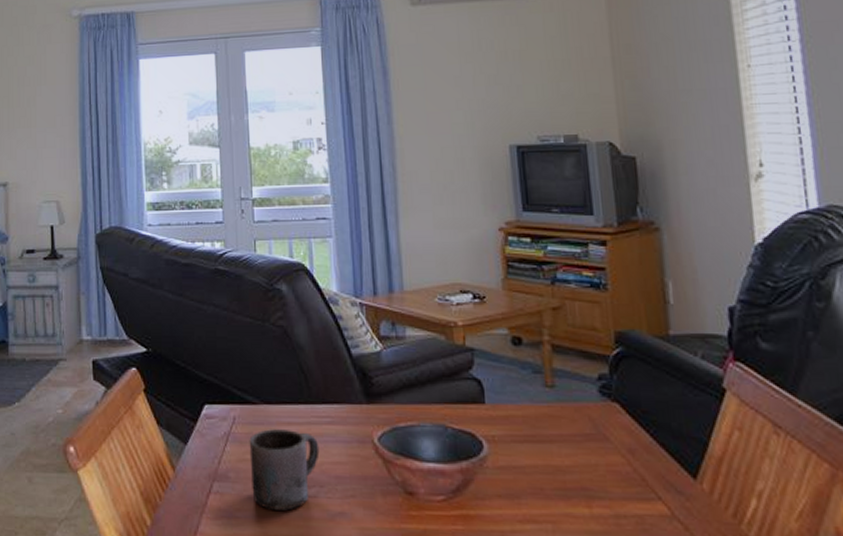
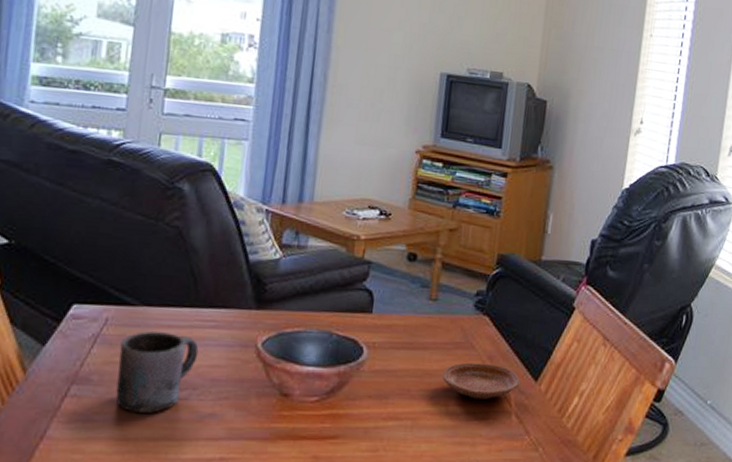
plate: none [577,457,675,501] -> present [442,362,521,399]

